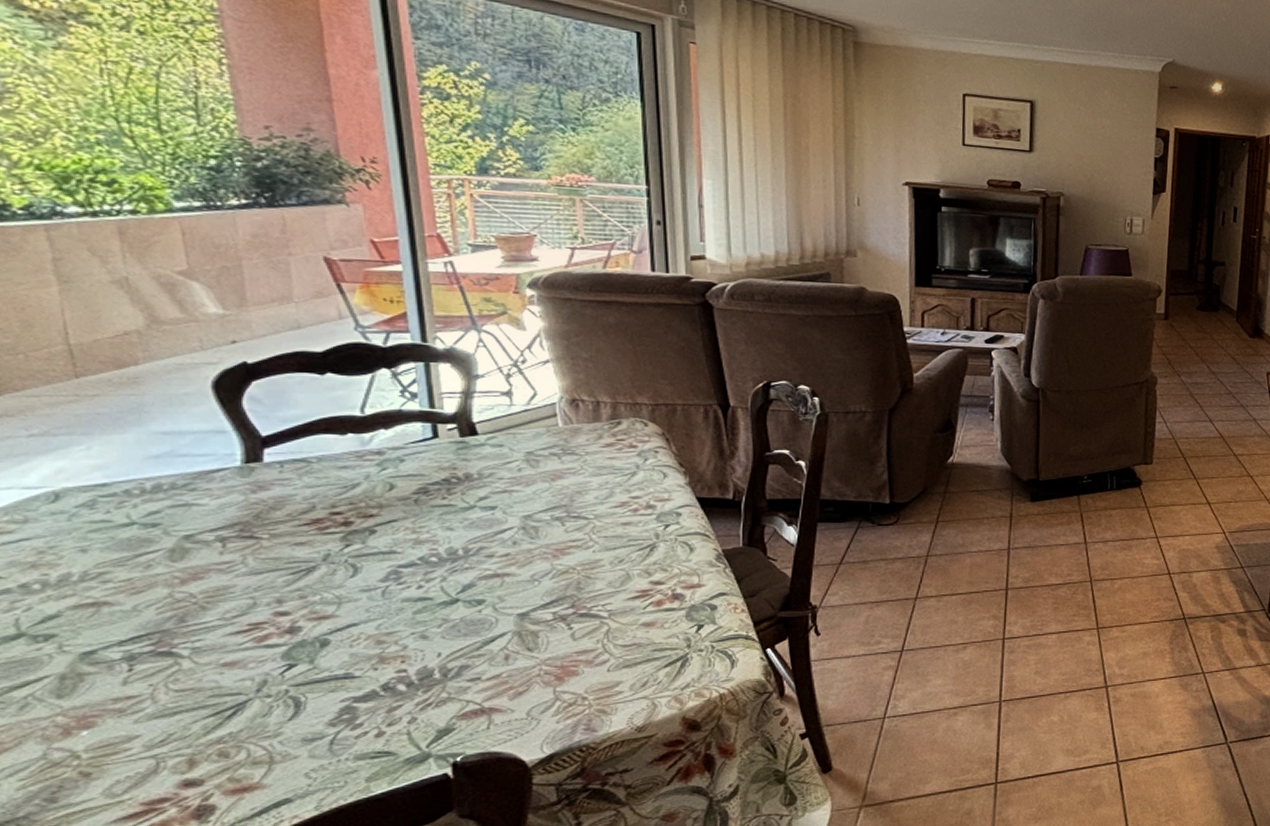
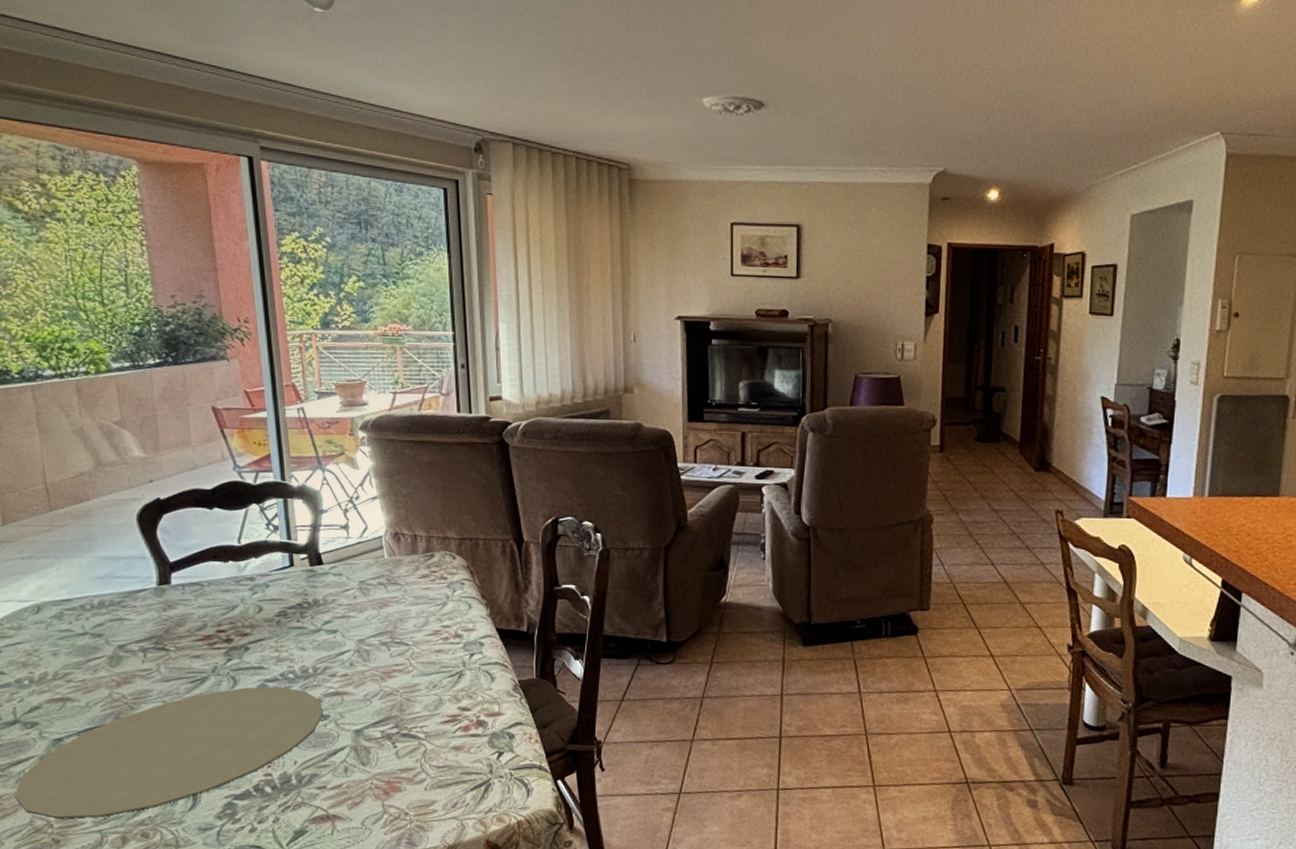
placemat: none [18,572,477,748] -> present [15,686,323,819]

